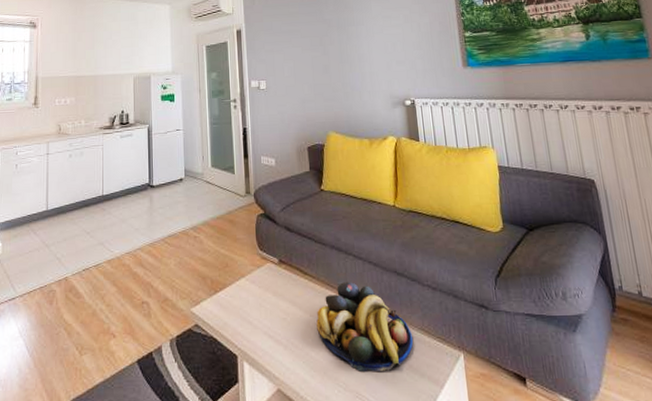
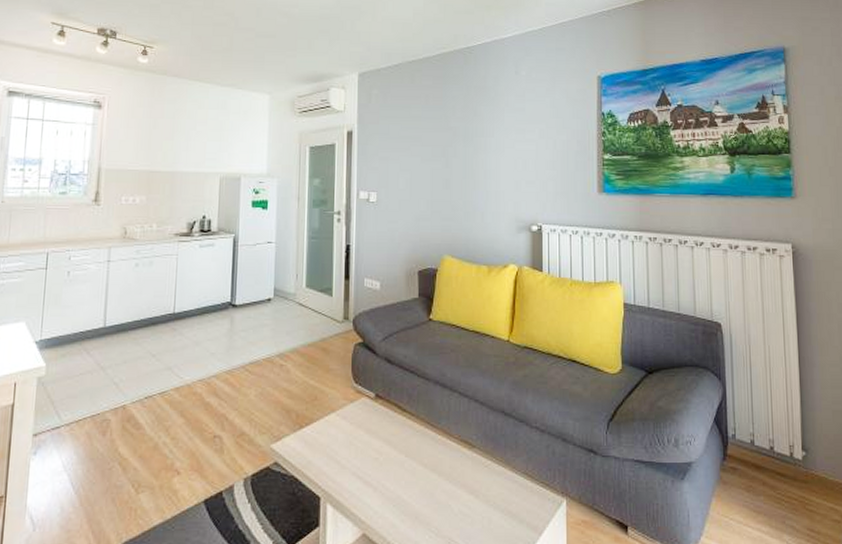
fruit bowl: present [316,281,414,371] -> none [412,420,515,516]

